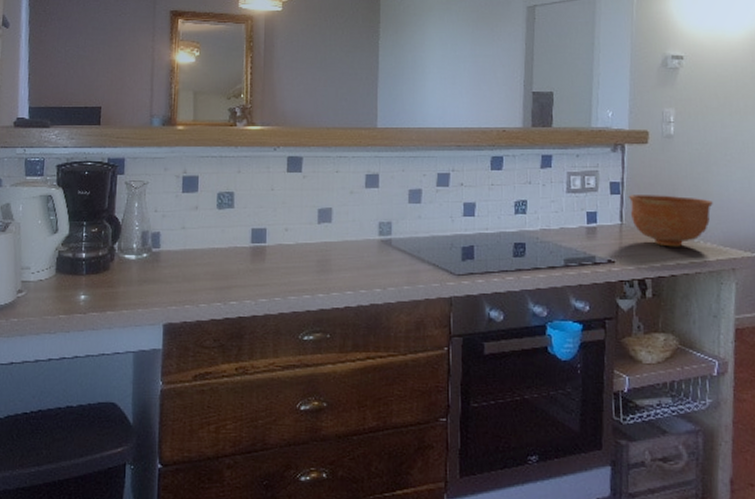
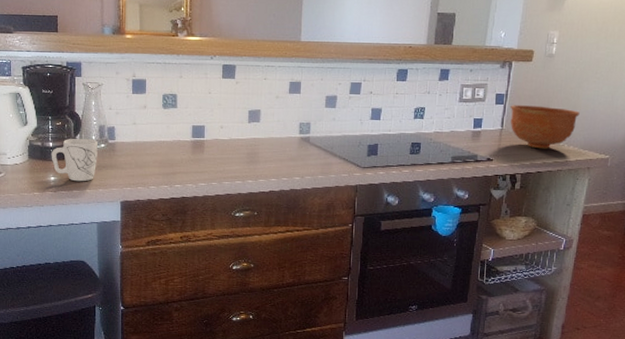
mug: none [83,247,139,300] -> present [51,138,98,182]

